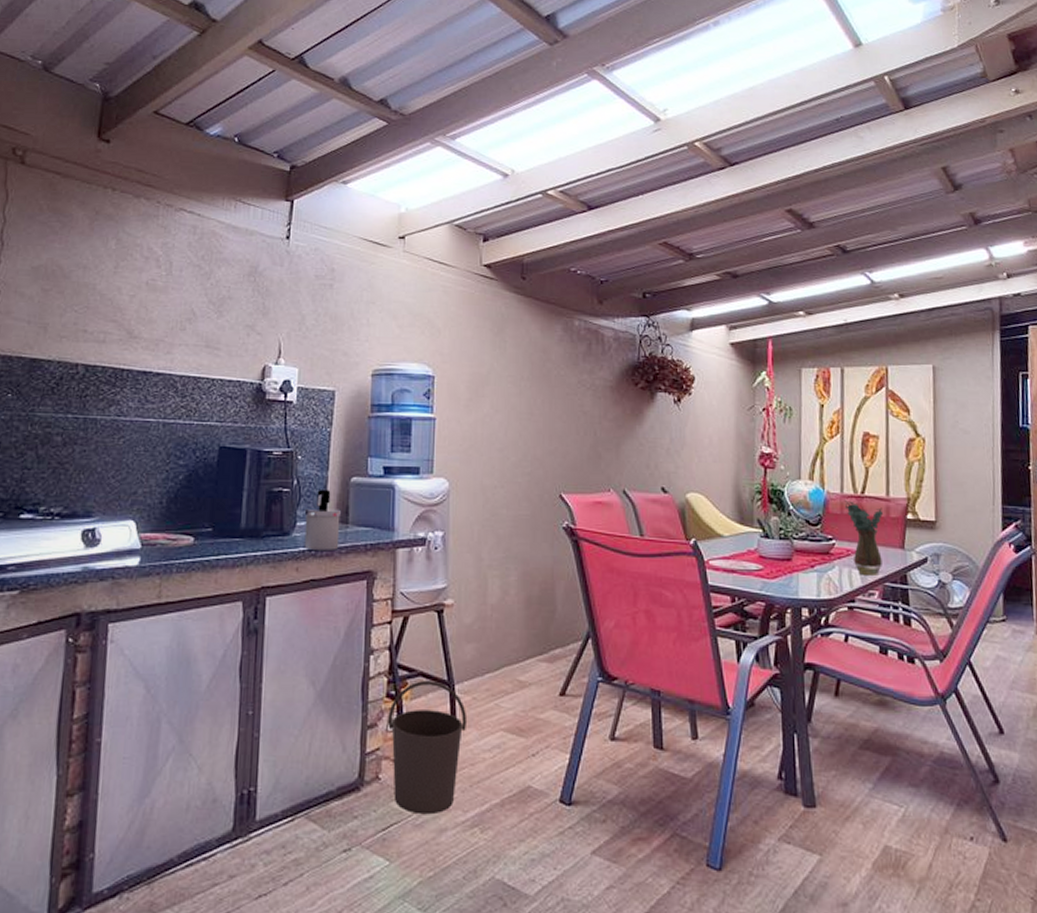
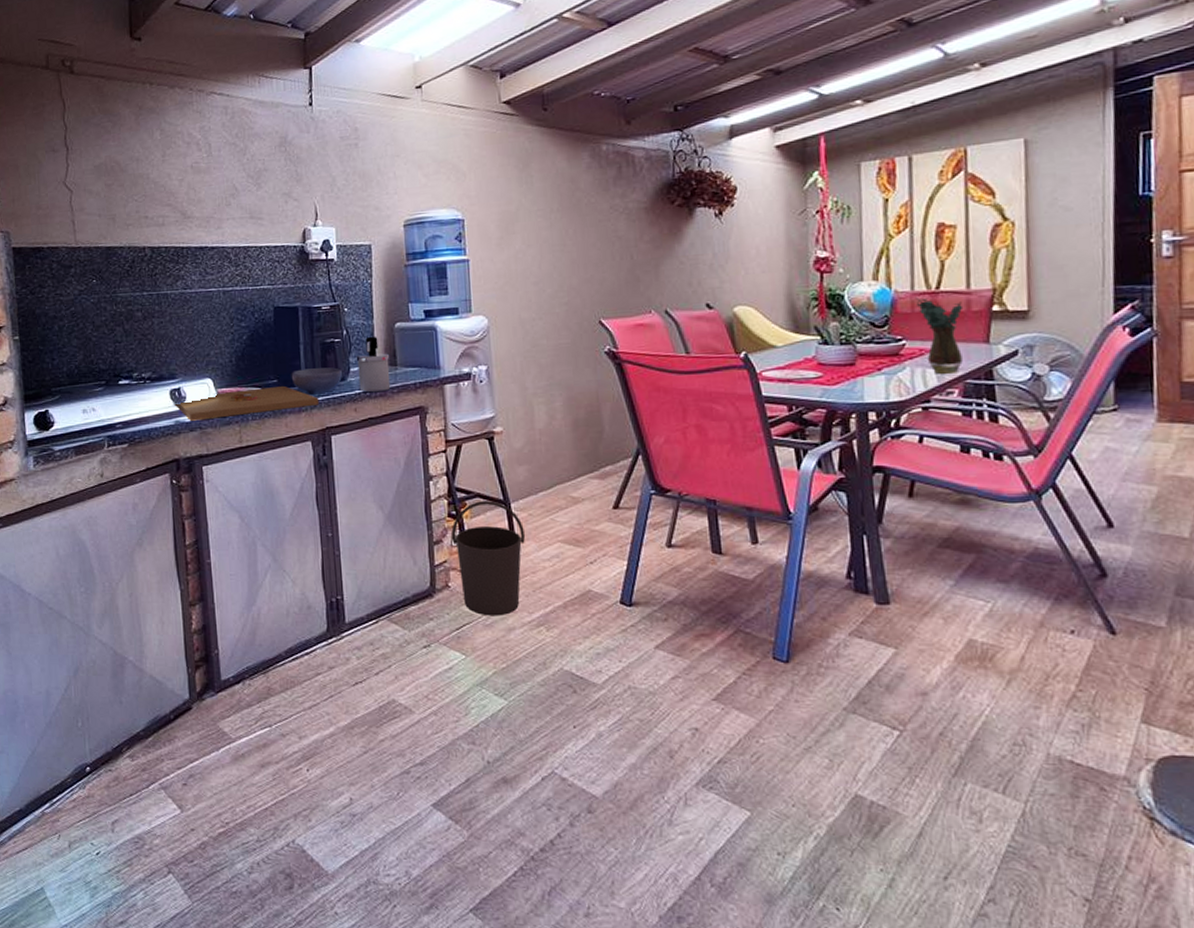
platter: none [85,535,258,569] -> present [174,385,320,421]
bowl: none [228,519,287,549] -> present [291,367,342,395]

